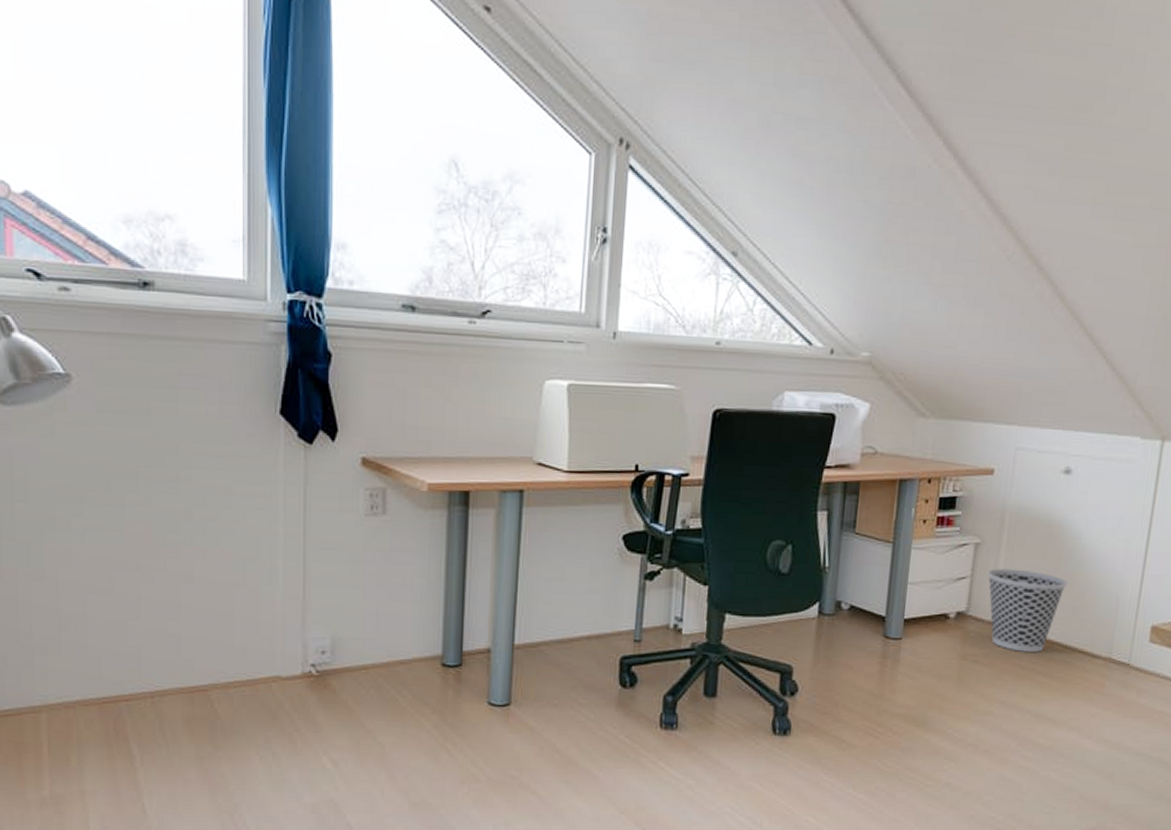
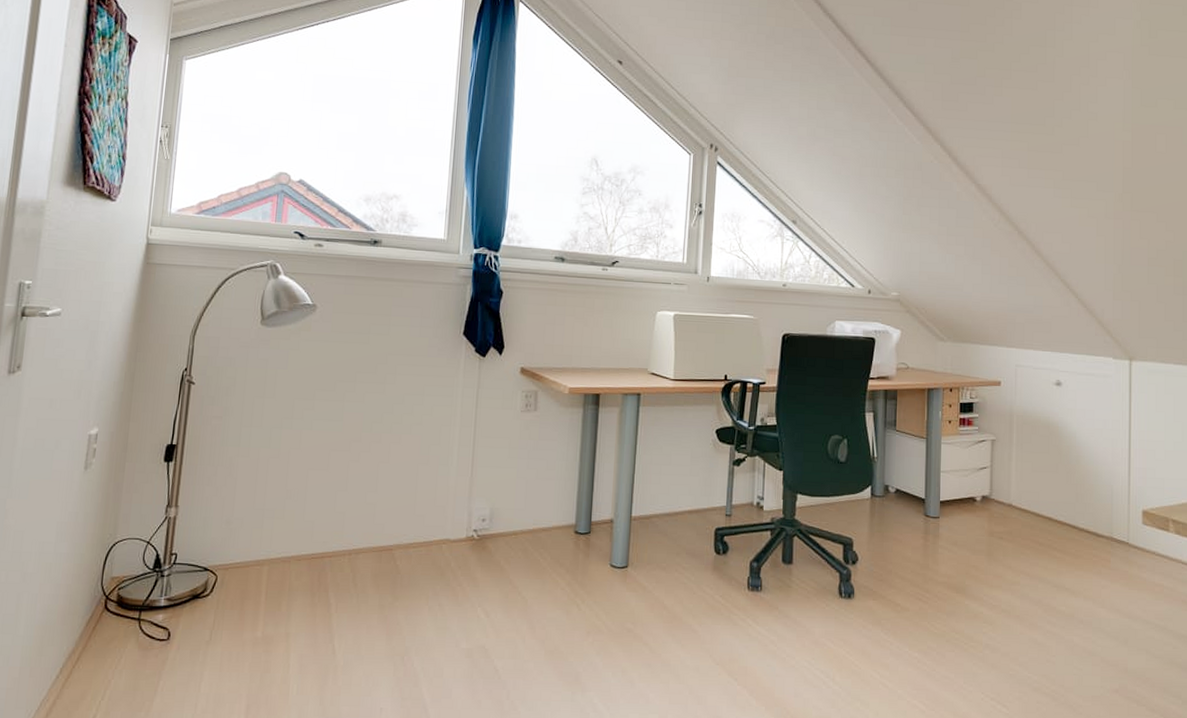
wastebasket: present [987,568,1068,652] -> none [1003,460,1069,531]

